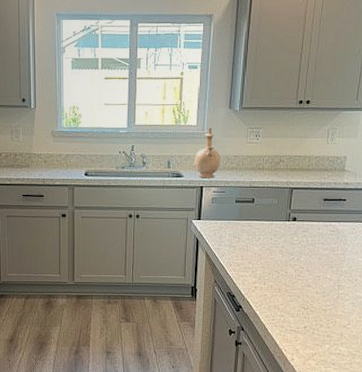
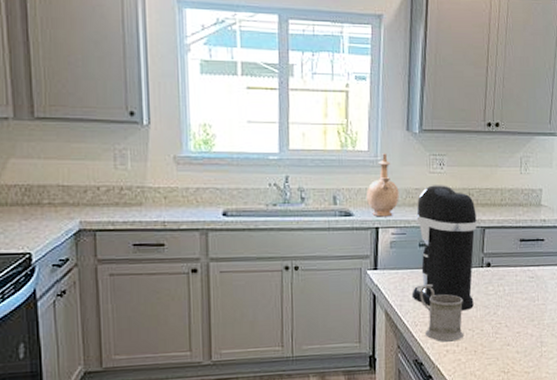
coffee maker: none [228,153,287,256] -> present [411,185,478,312]
mug: none [234,233,271,280] -> present [420,284,465,342]

